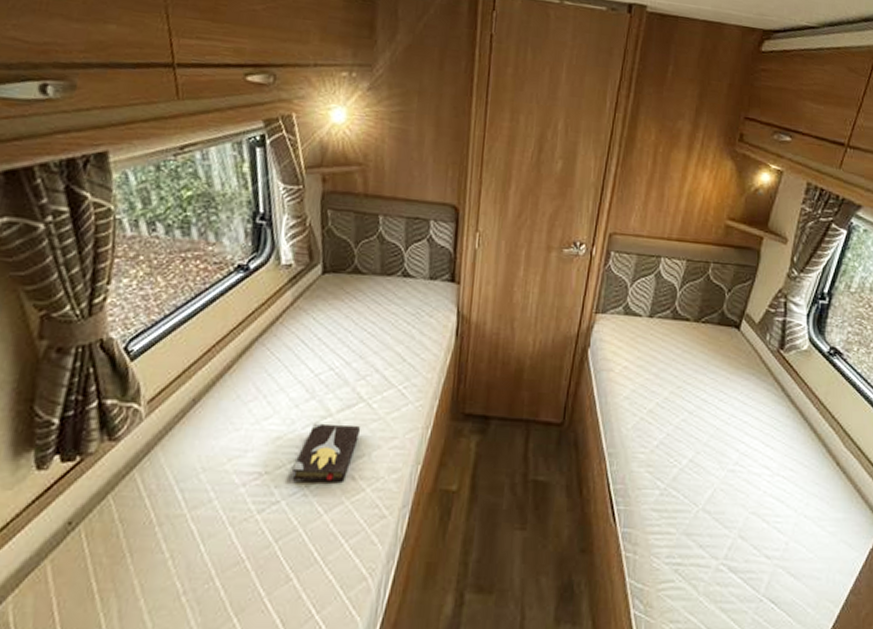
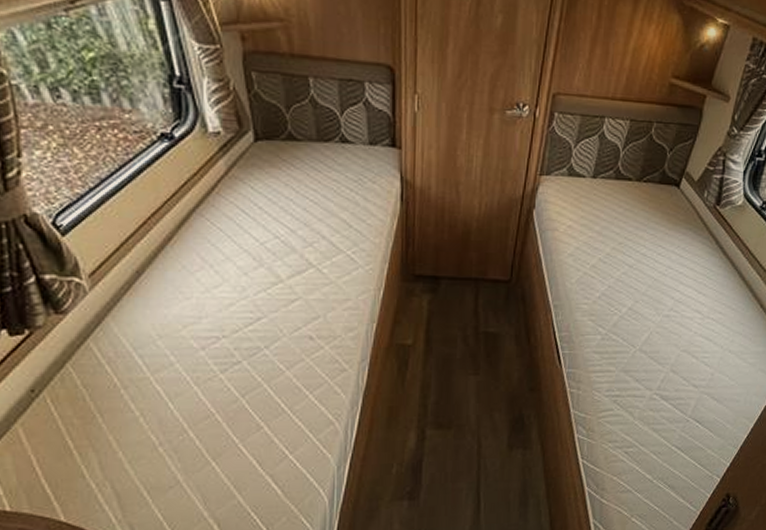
hardback book: present [292,423,361,482] -> none [250,289,314,344]

